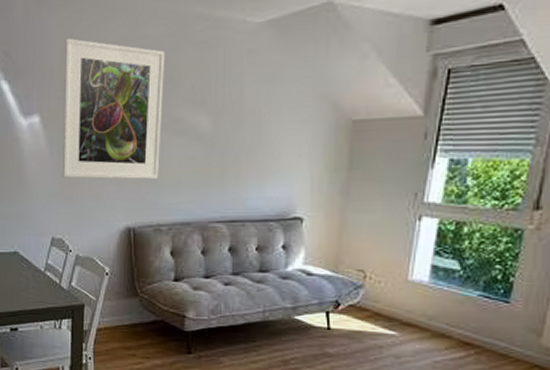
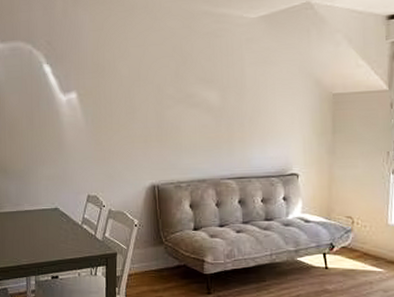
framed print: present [62,38,165,180] -> none [96,30,180,144]

